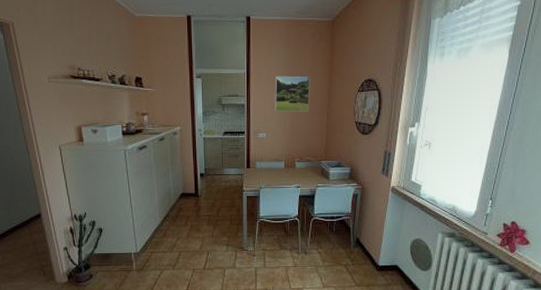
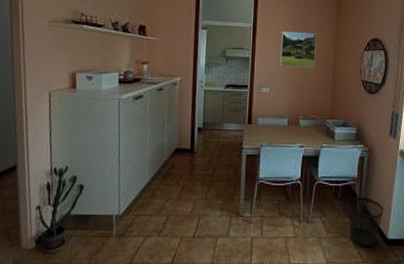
wastebasket: none [341,229,375,272] -> present [347,196,383,246]

